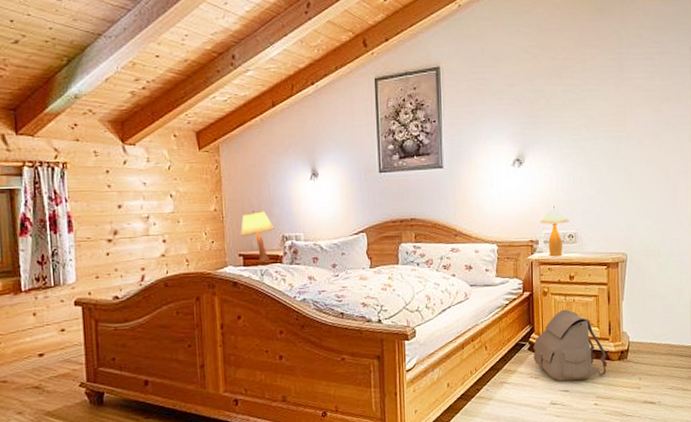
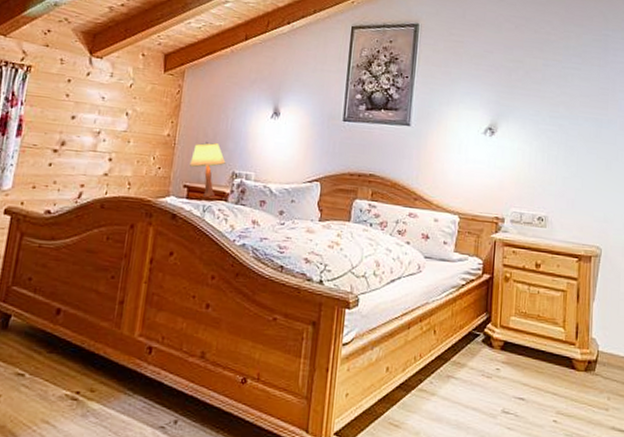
satchel: present [533,309,608,381] -> none [487,301,572,389]
table lamp: present [540,206,570,257] -> none [508,183,541,240]

